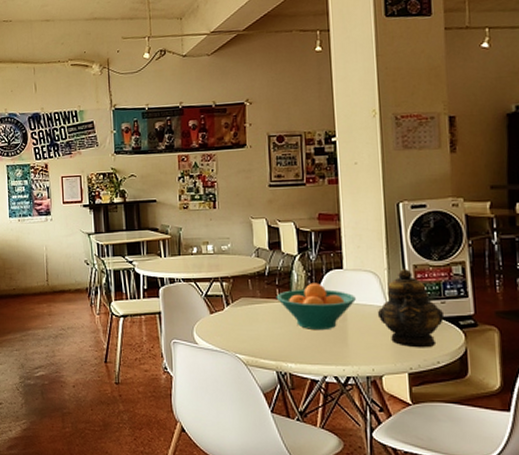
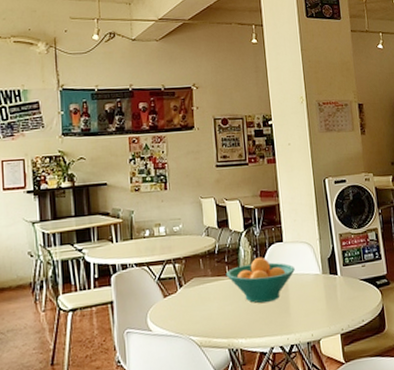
teapot: present [377,268,445,348] -> none [313,237,365,310]

